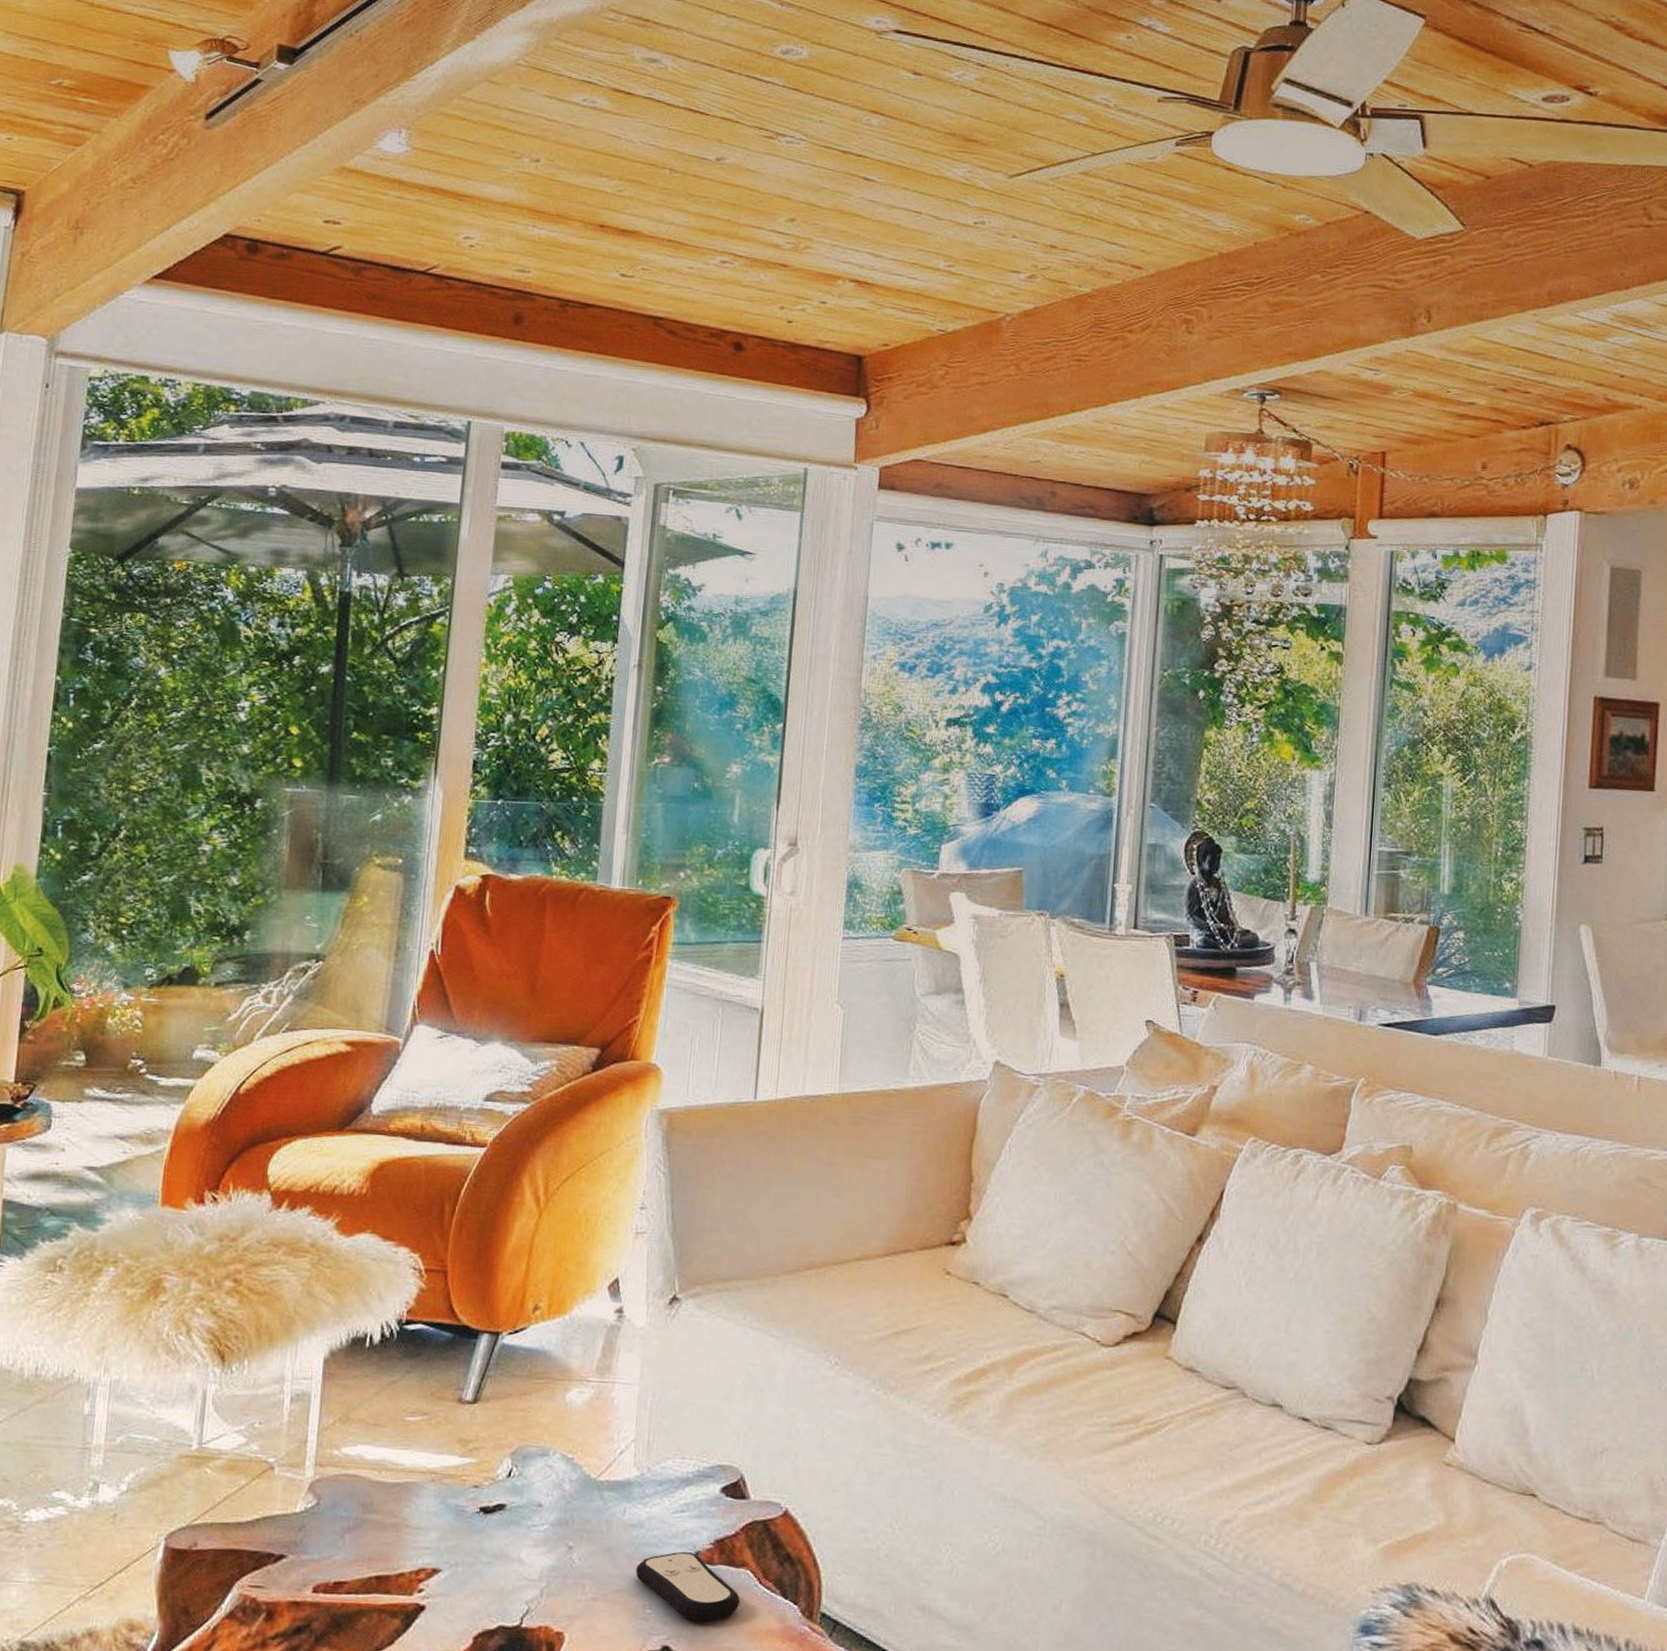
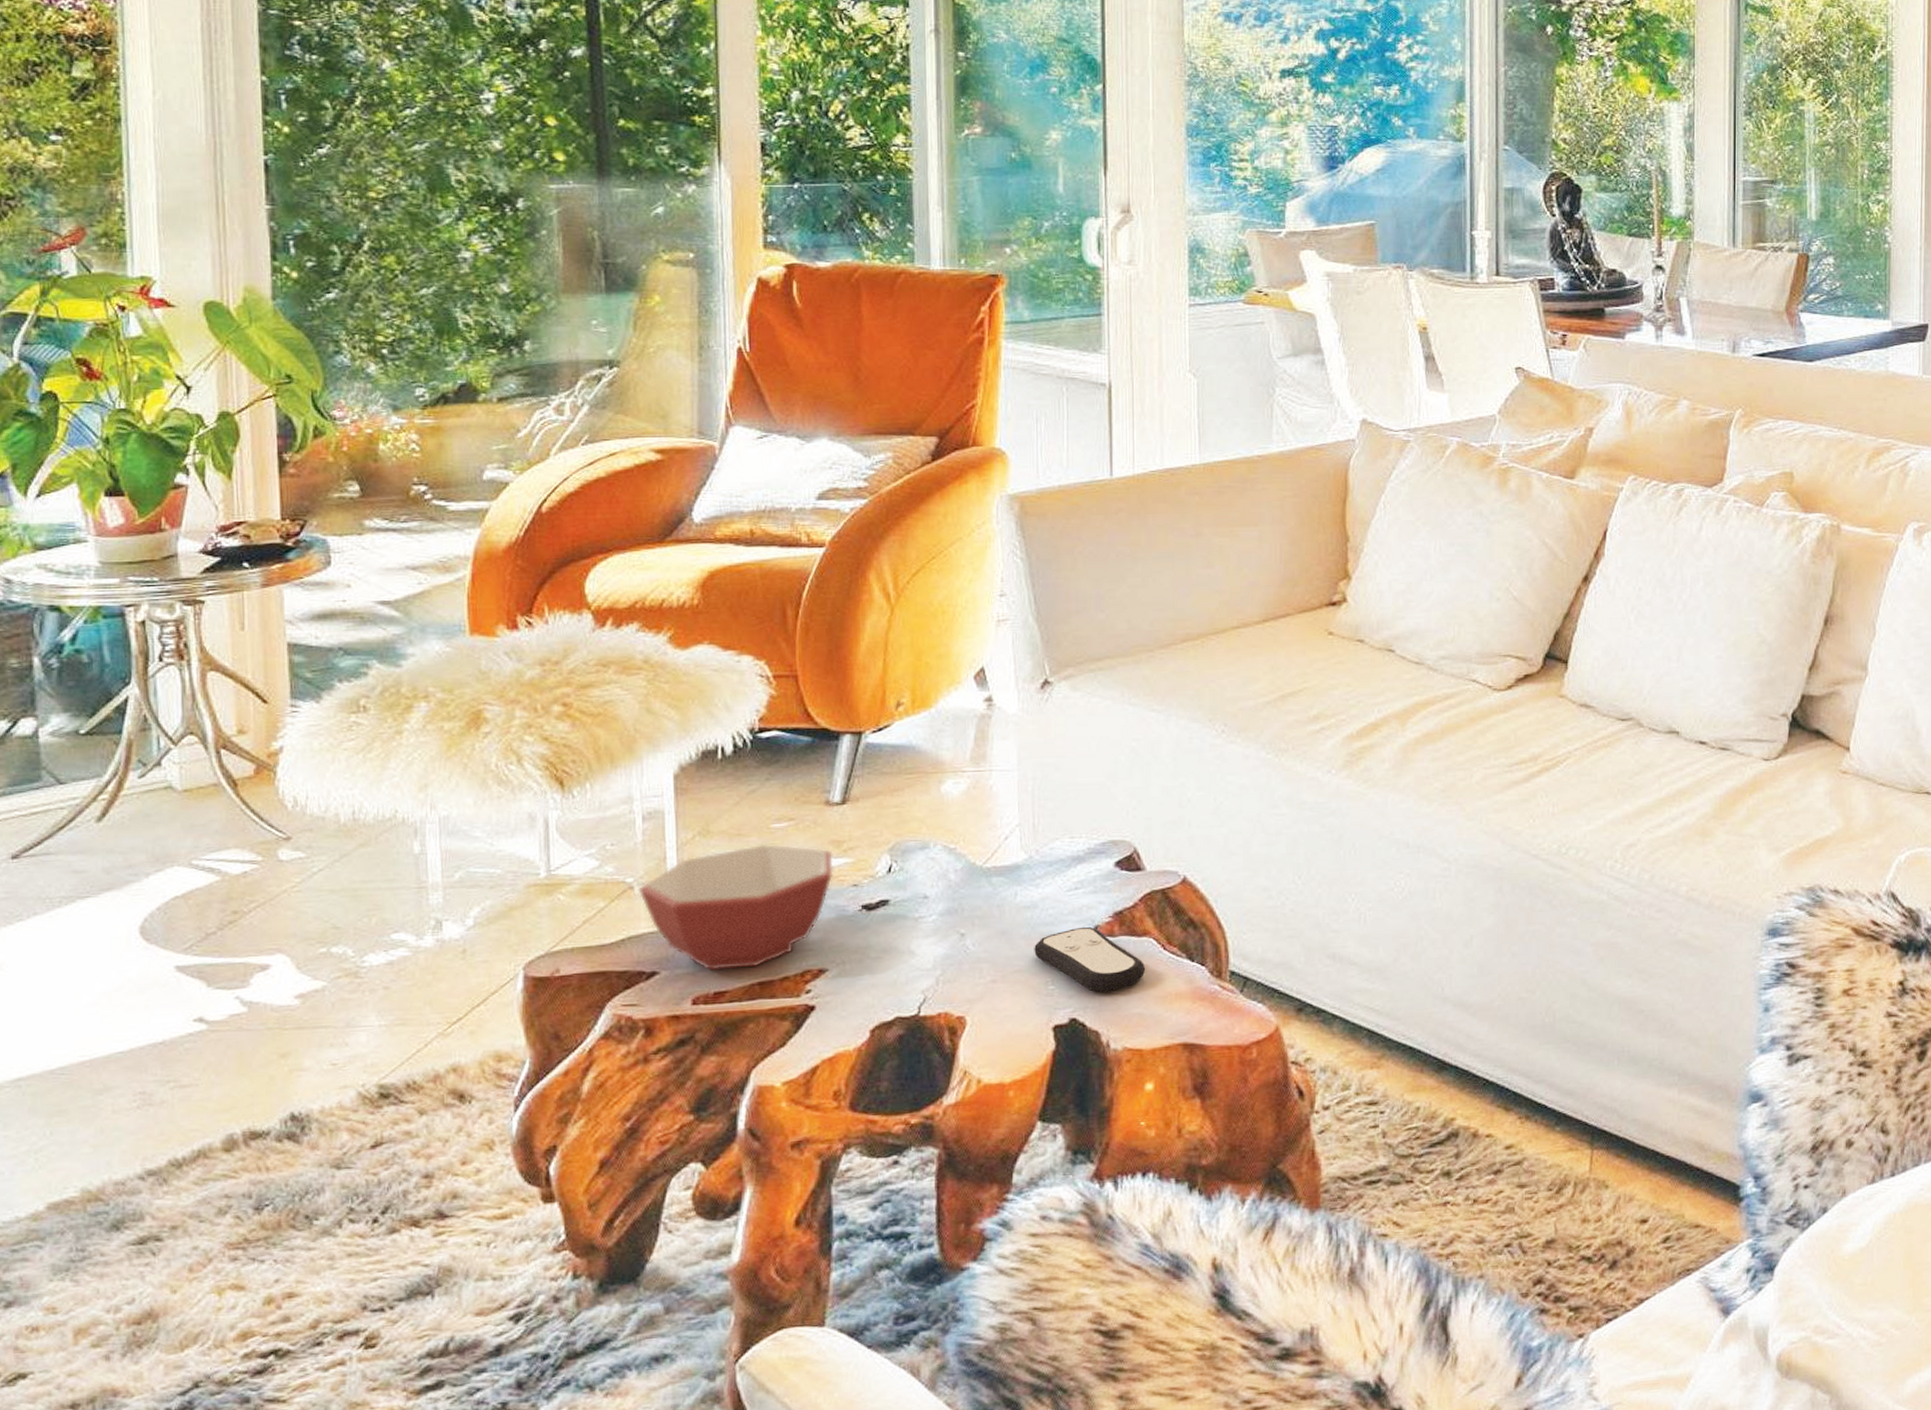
bowl: none [278,1436,460,1560] -> present [638,843,834,971]

